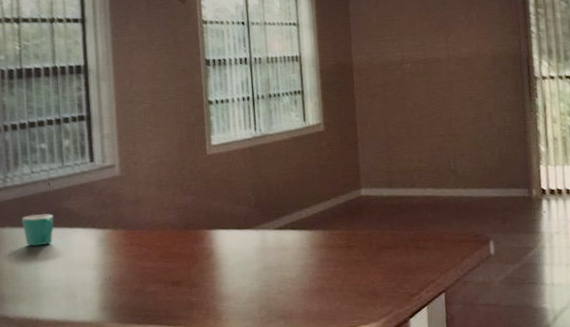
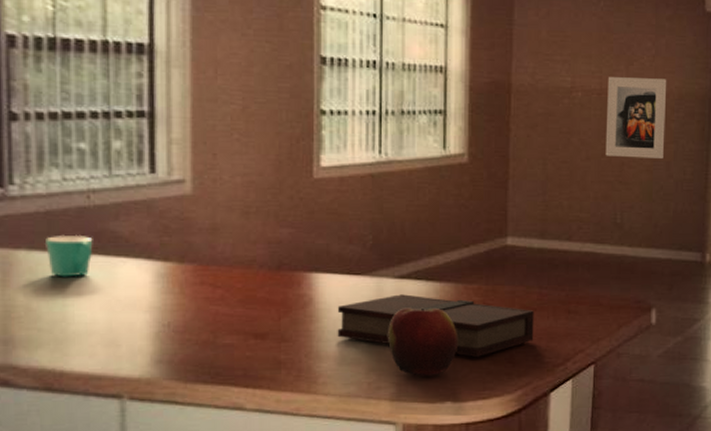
book: none [232,242,391,292] -> present [337,294,534,357]
apple: none [273,252,329,310] -> present [388,308,457,376]
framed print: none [430,44,485,114] -> present [605,77,667,158]

